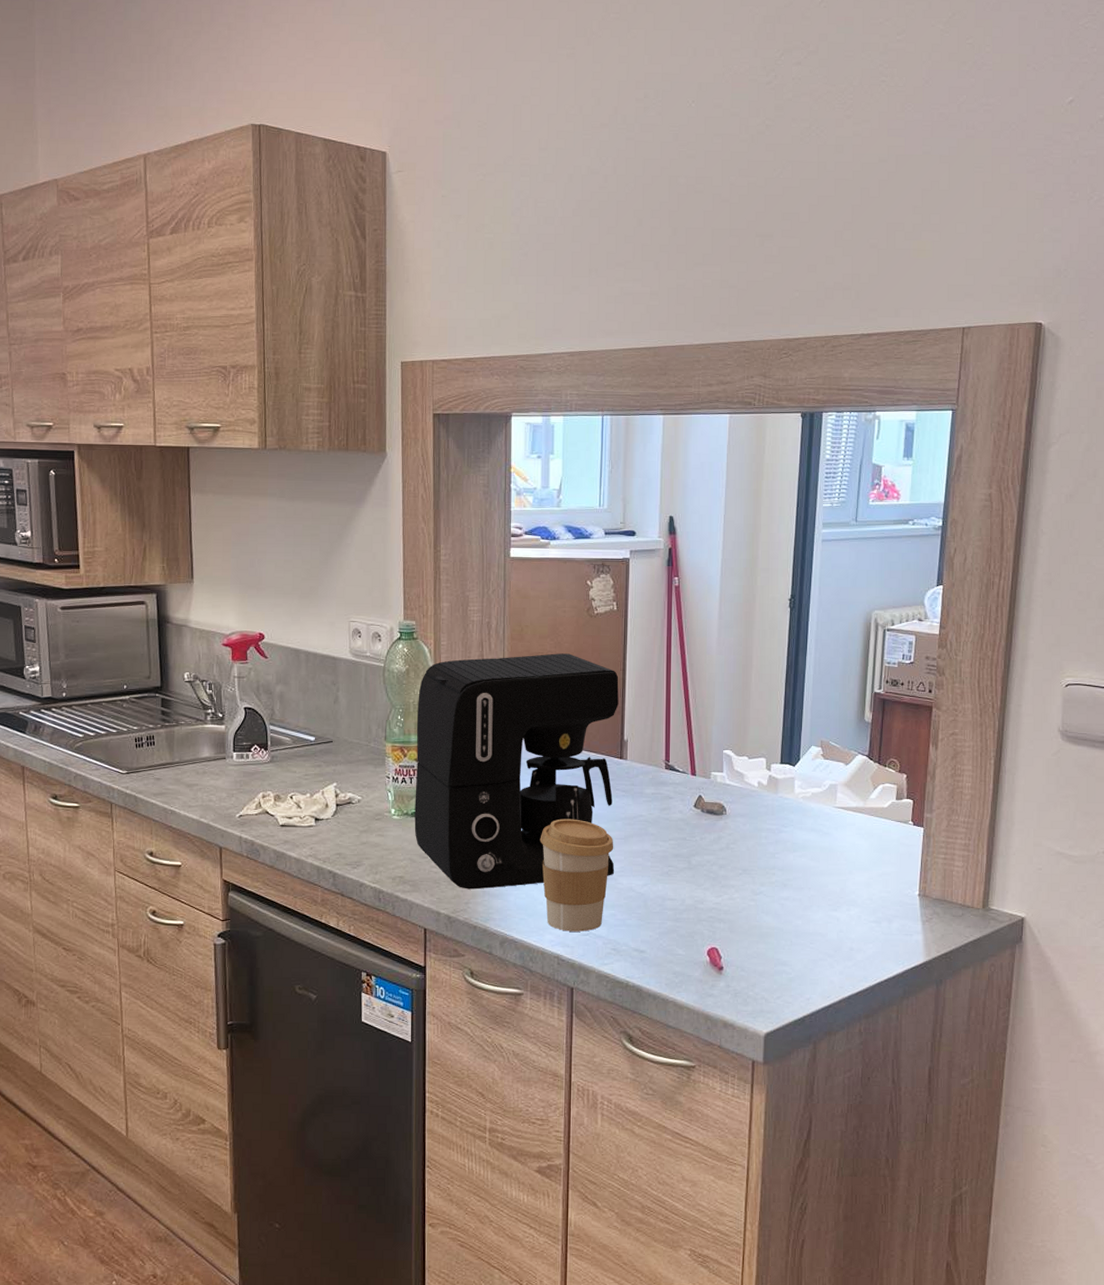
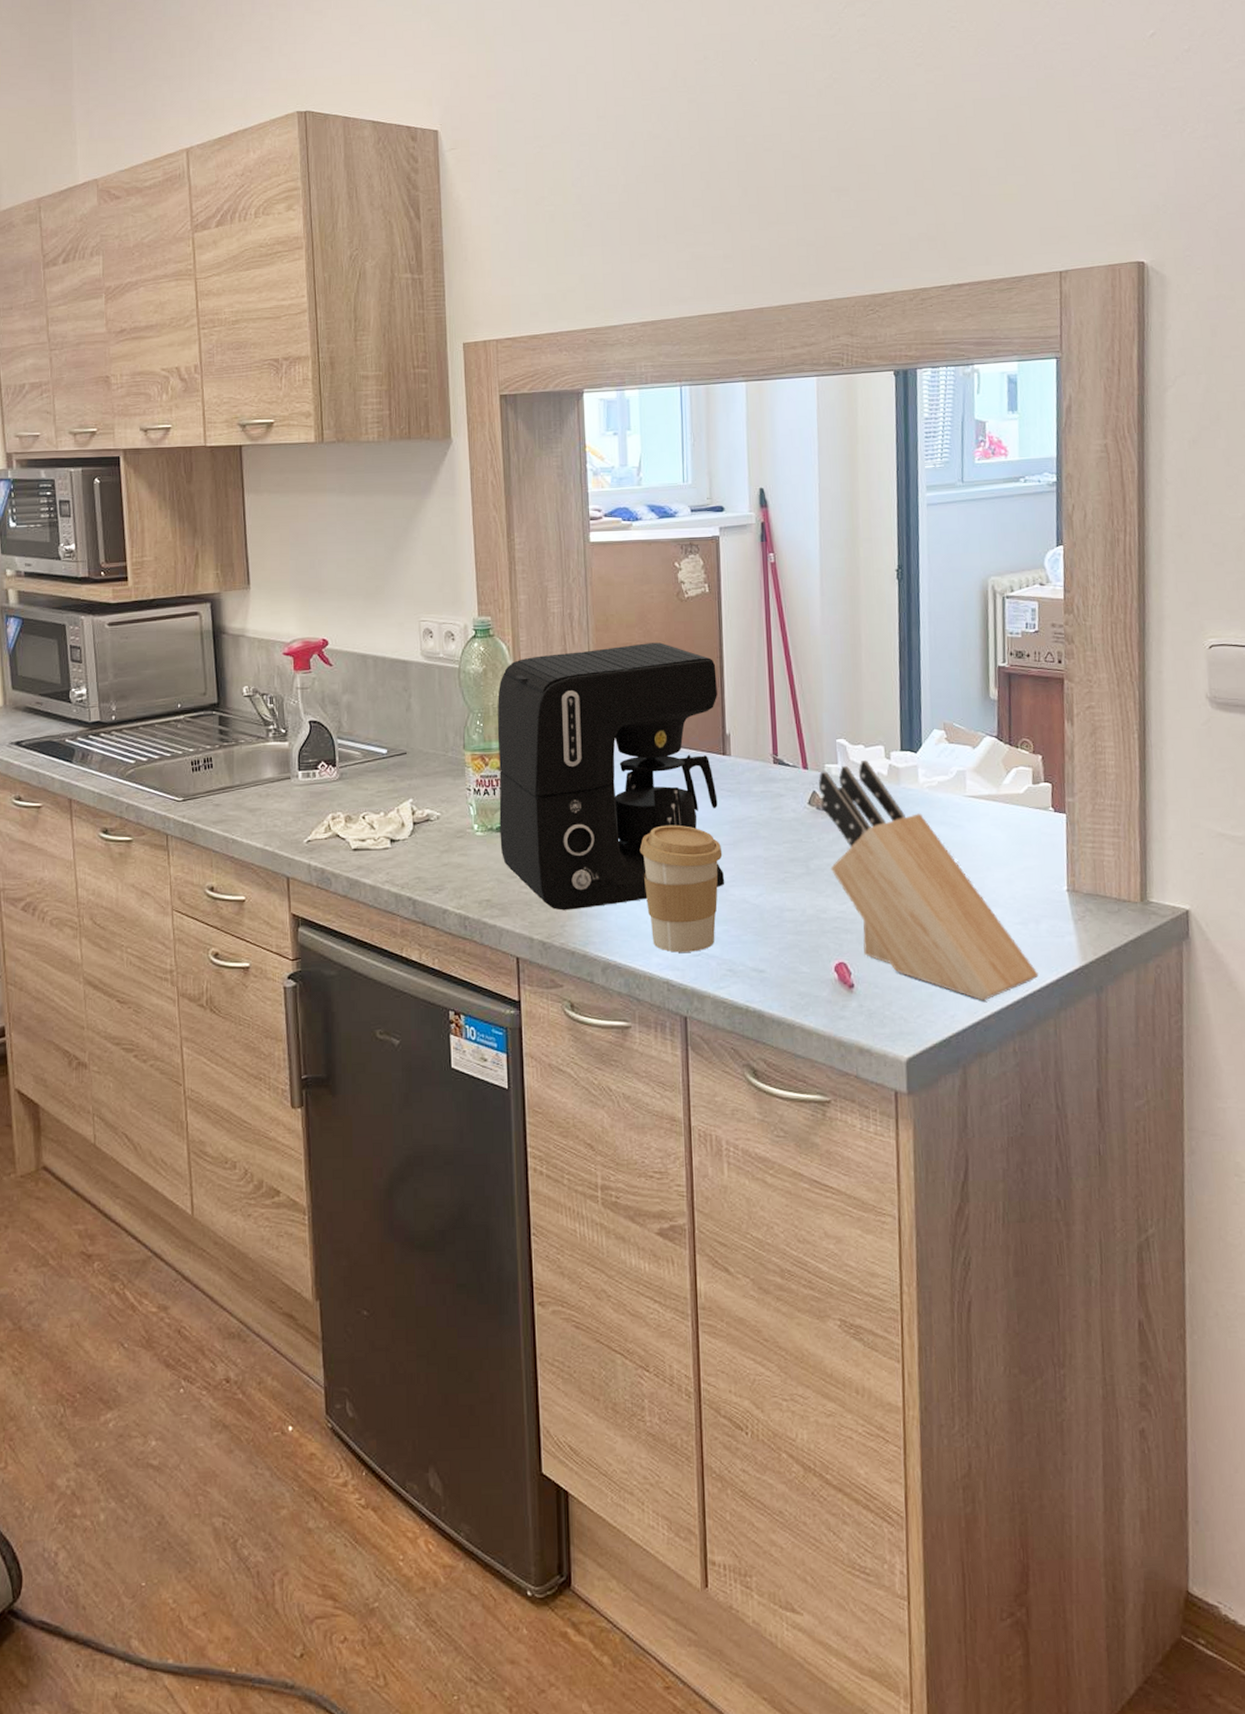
knife block: none [705,769,887,987] -> present [819,759,1039,1000]

